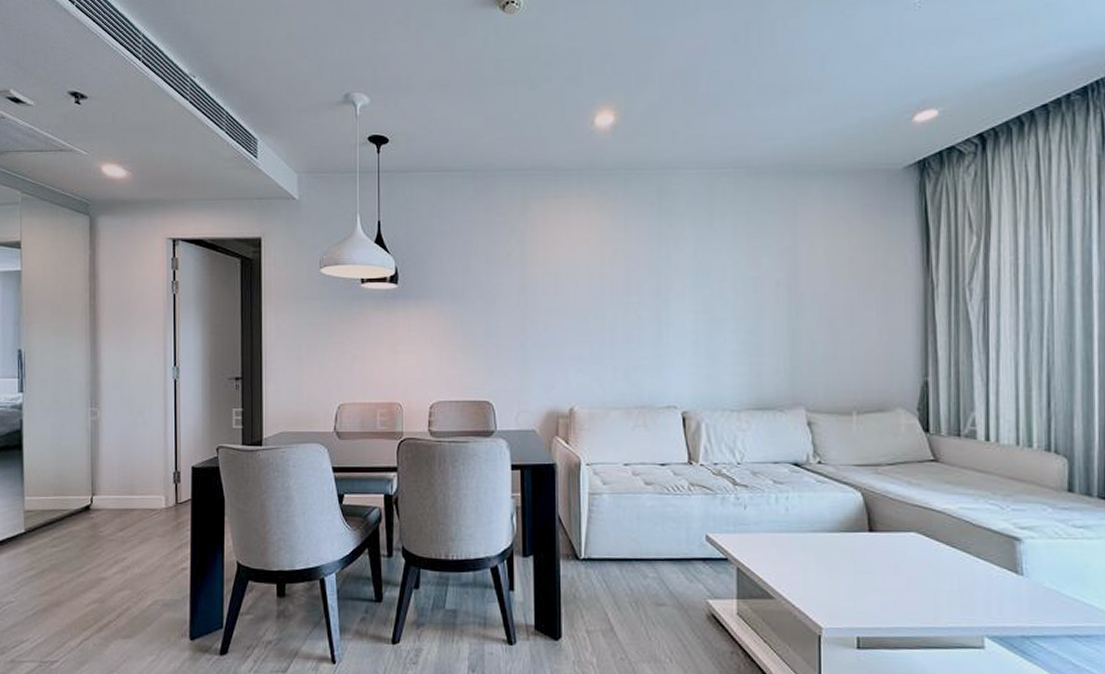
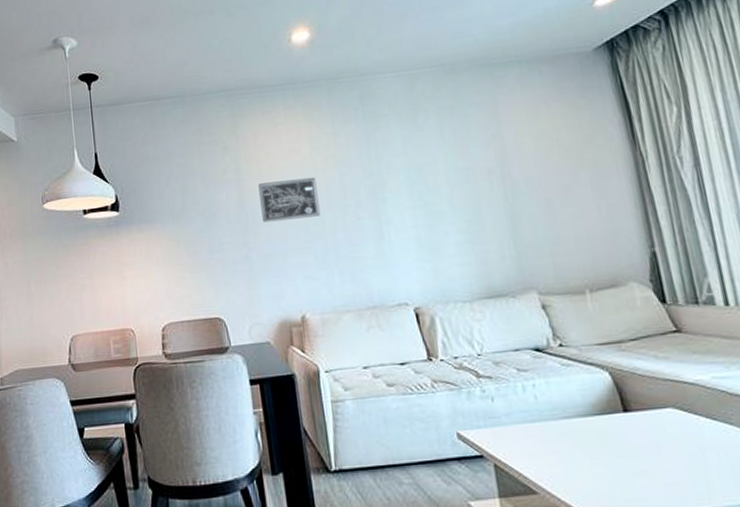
wall art: none [542,270,601,311] -> present [258,177,321,223]

